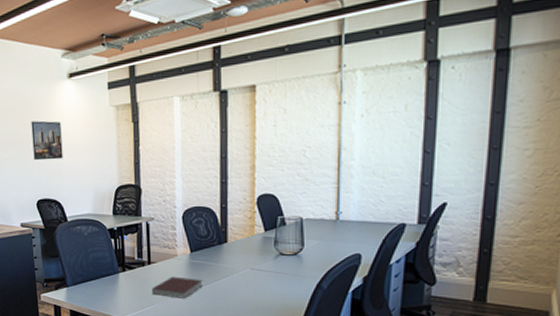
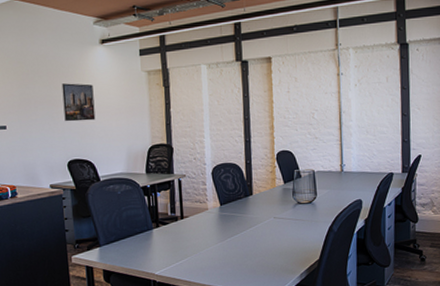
notebook: present [152,276,203,298] -> none [185,229,232,250]

